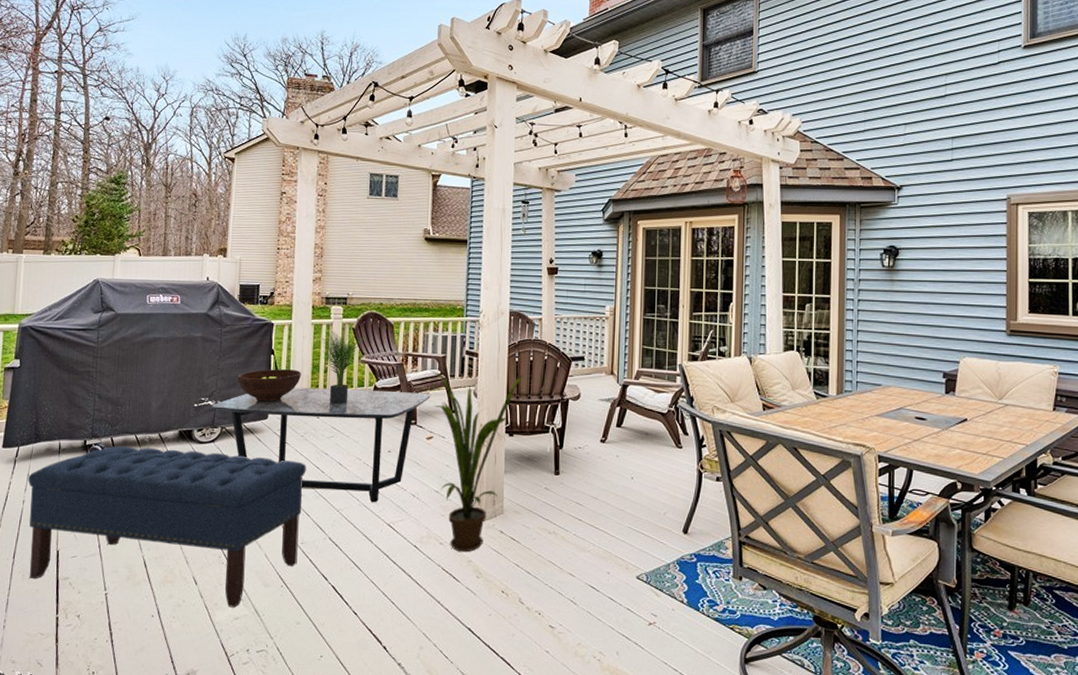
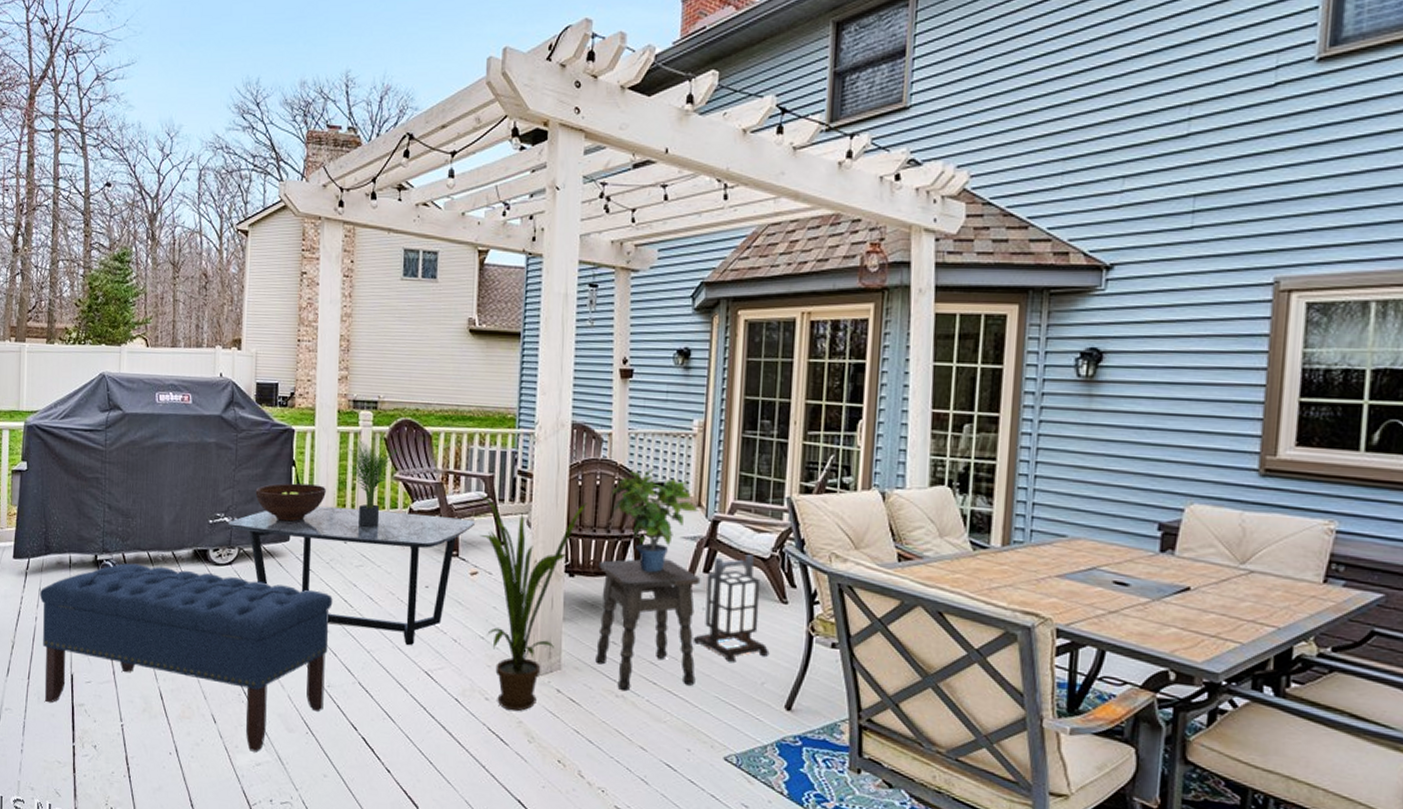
side table: none [532,417,615,527] -> present [595,558,701,691]
potted plant: none [542,346,611,430] -> present [611,468,698,573]
lantern: none [609,411,670,498] -> present [693,555,770,662]

